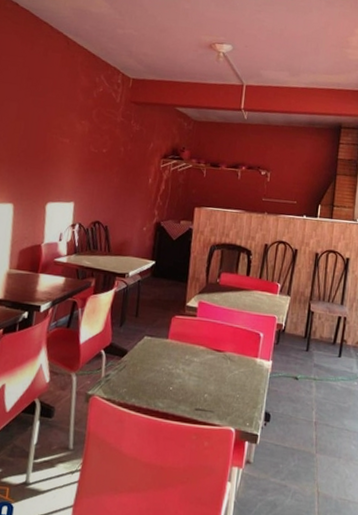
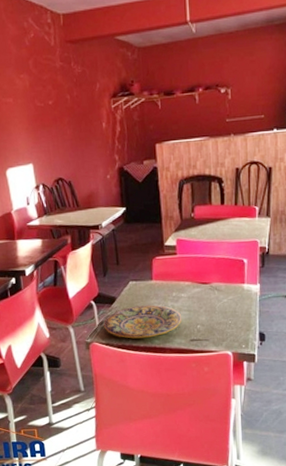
plate: none [109,363,191,400] -> present [104,305,182,339]

